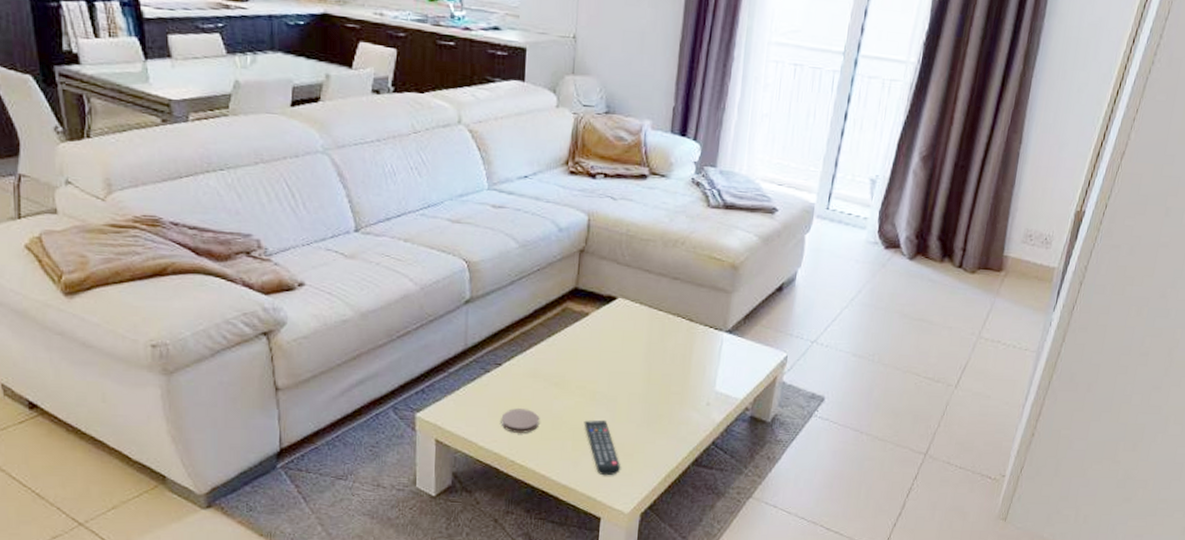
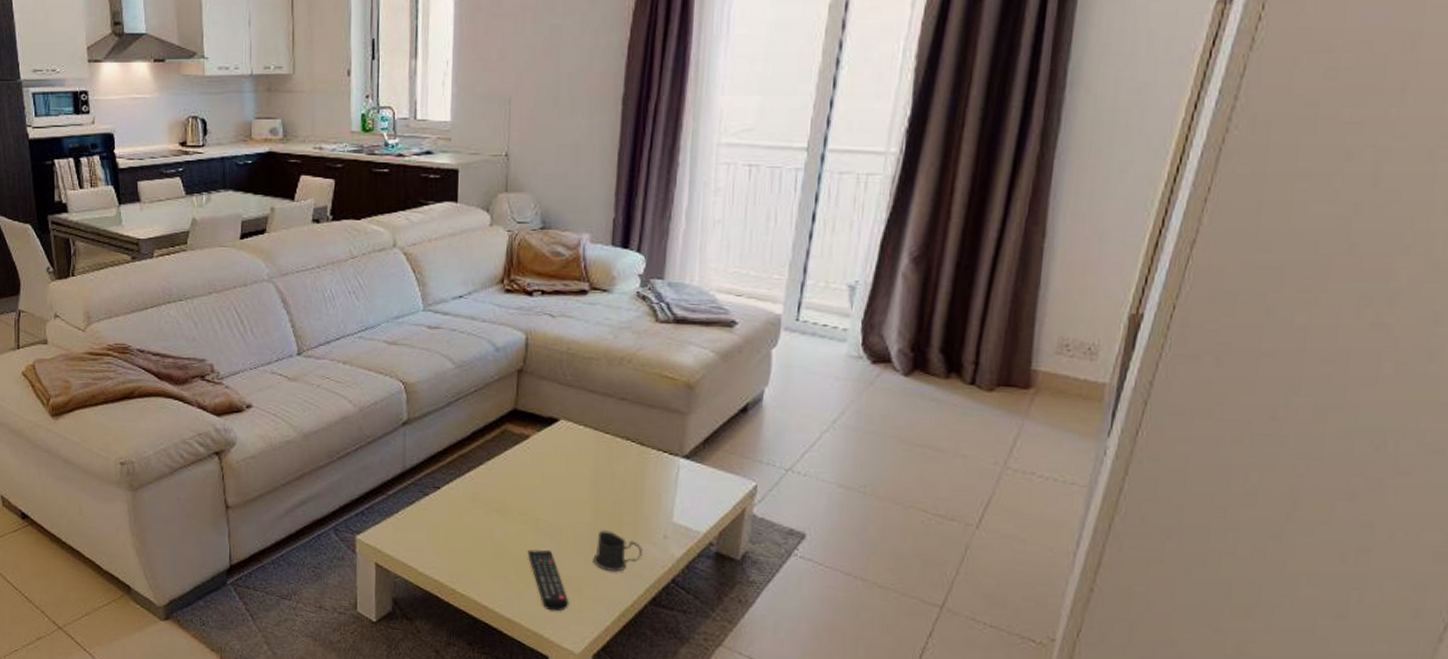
coaster: present [501,408,540,433] -> none [440,534,481,561]
mug: none [644,400,688,437] -> present [593,530,642,572]

